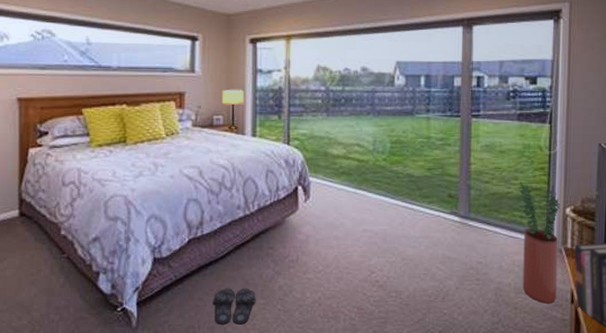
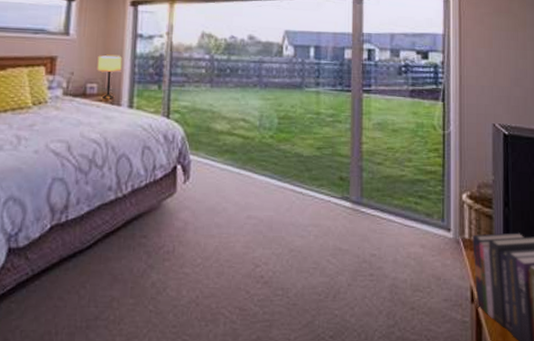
slippers: present [212,288,256,325] -> none [74,285,125,330]
vase: present [519,182,561,304] -> none [413,164,457,303]

